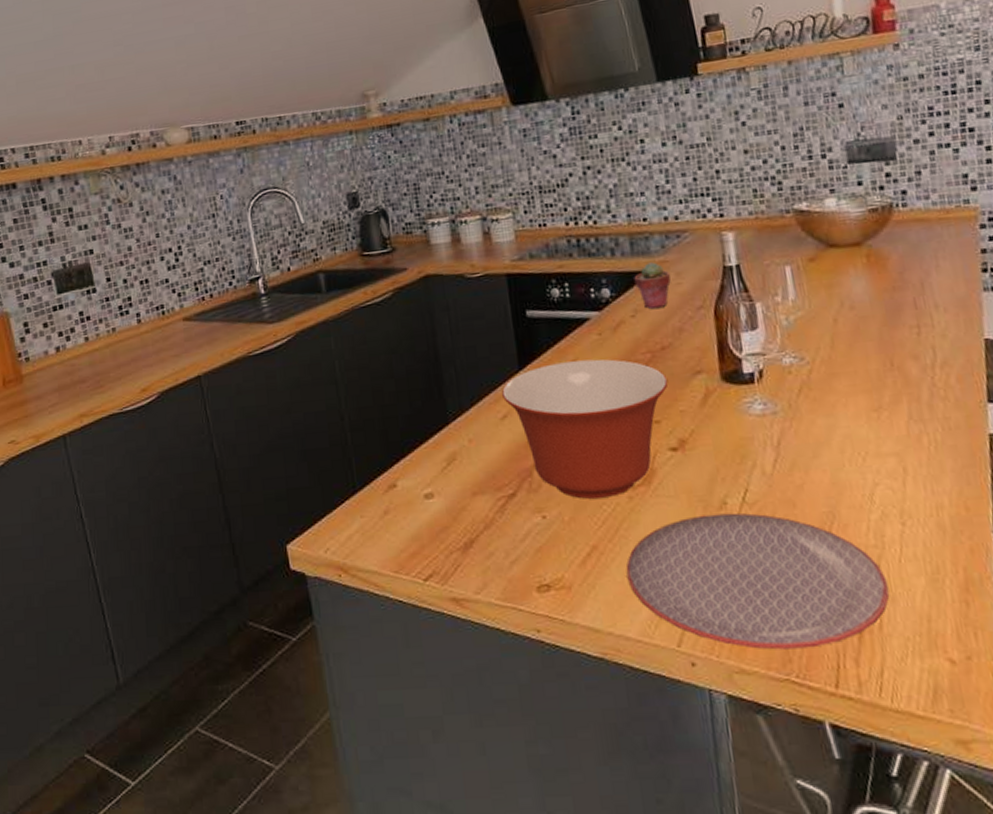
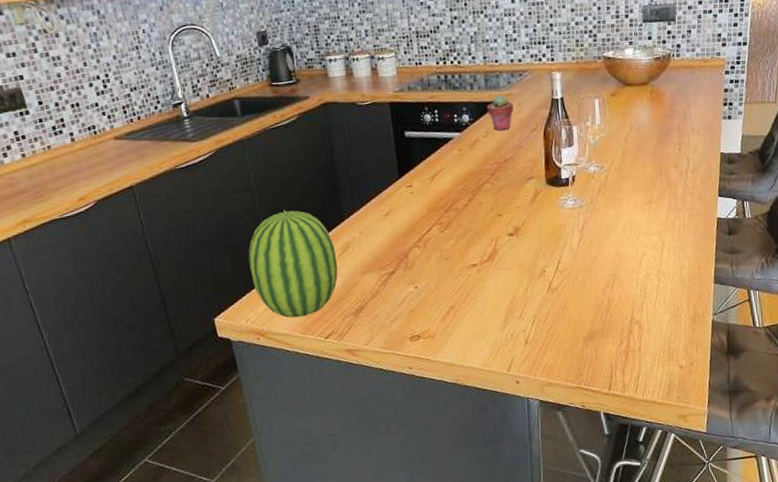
fruit: none [330,408,441,550] -> present [248,210,338,318]
mixing bowl: present [502,359,669,500] -> none [385,169,509,273]
plate: present [626,513,890,650] -> none [474,277,647,369]

